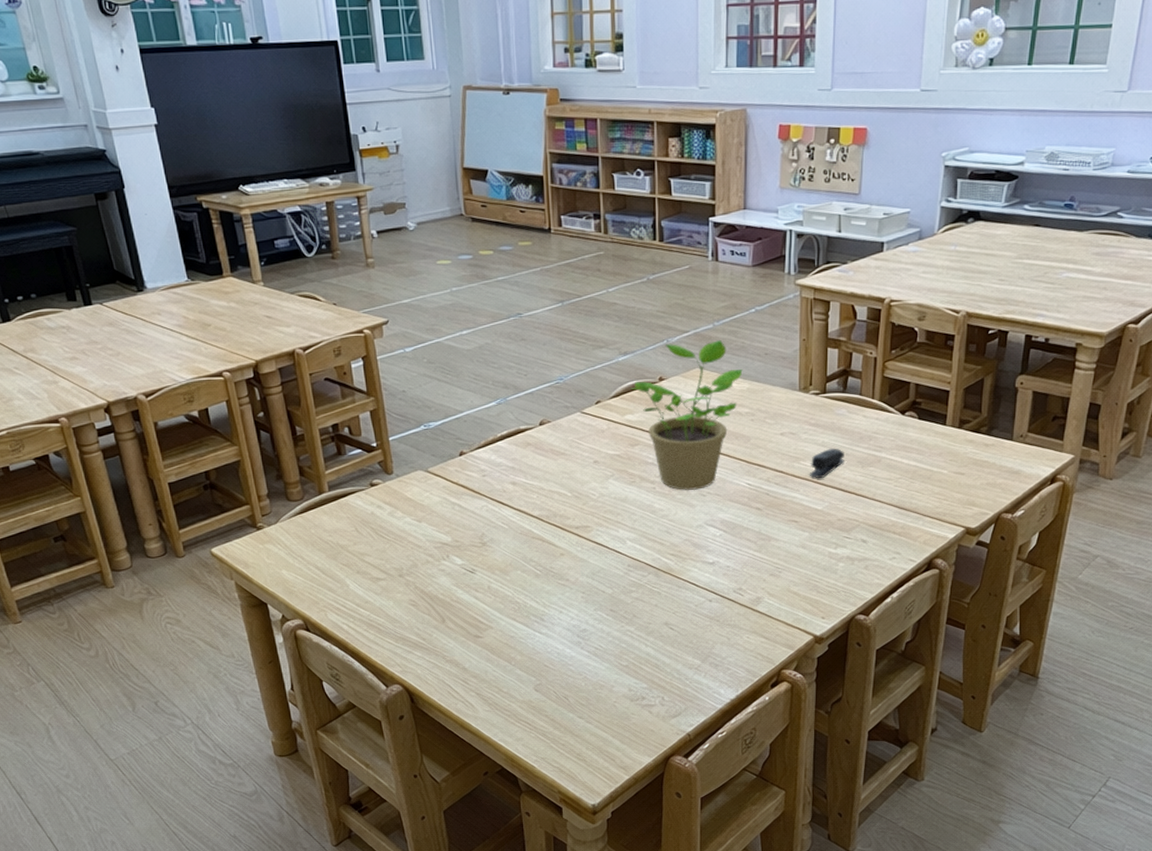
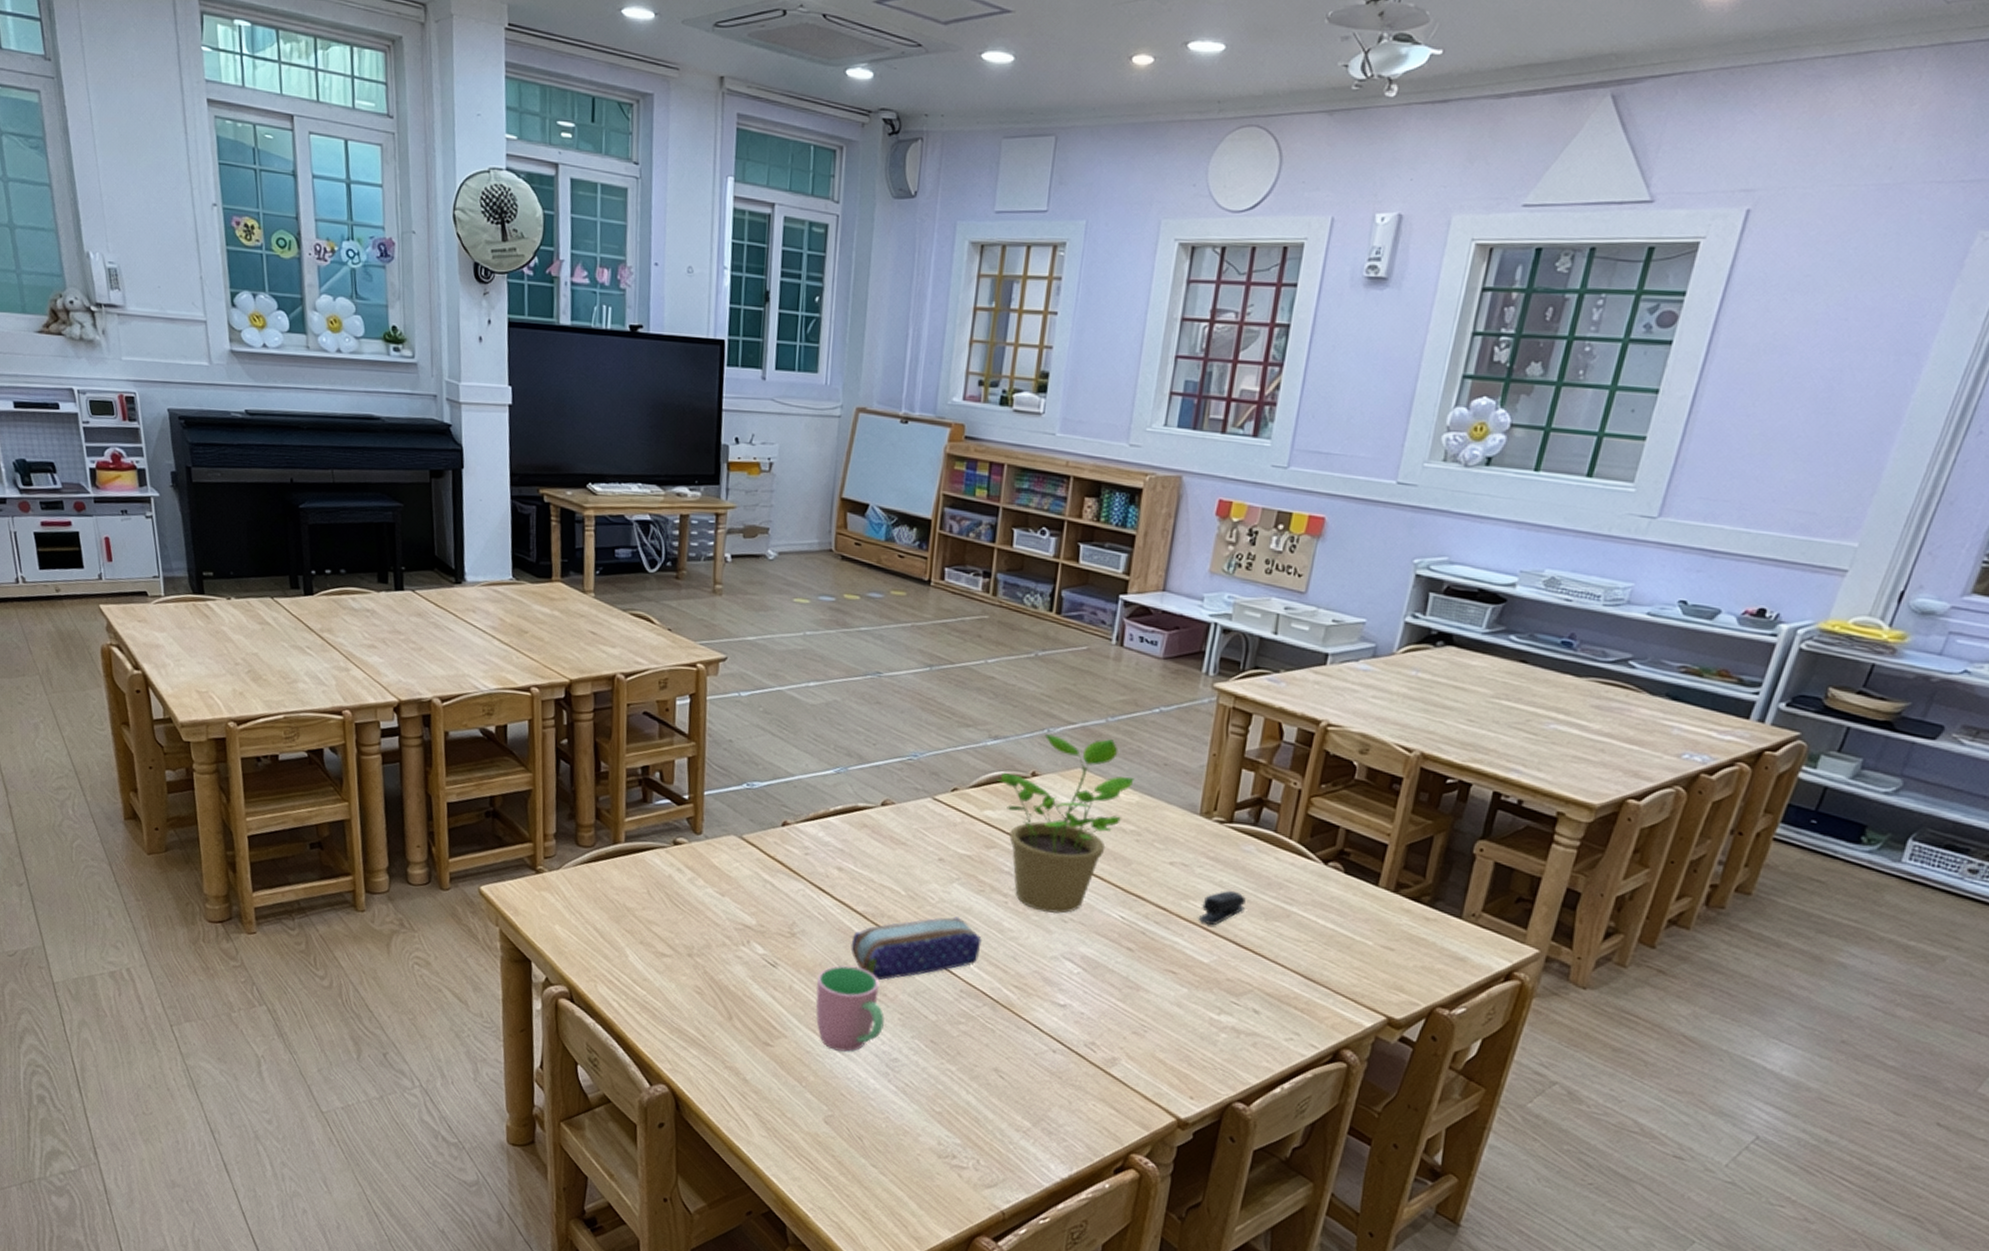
cup: none [510,561,570,632] -> present [815,965,884,1052]
pencil case: none [533,506,639,569] -> present [850,916,982,980]

